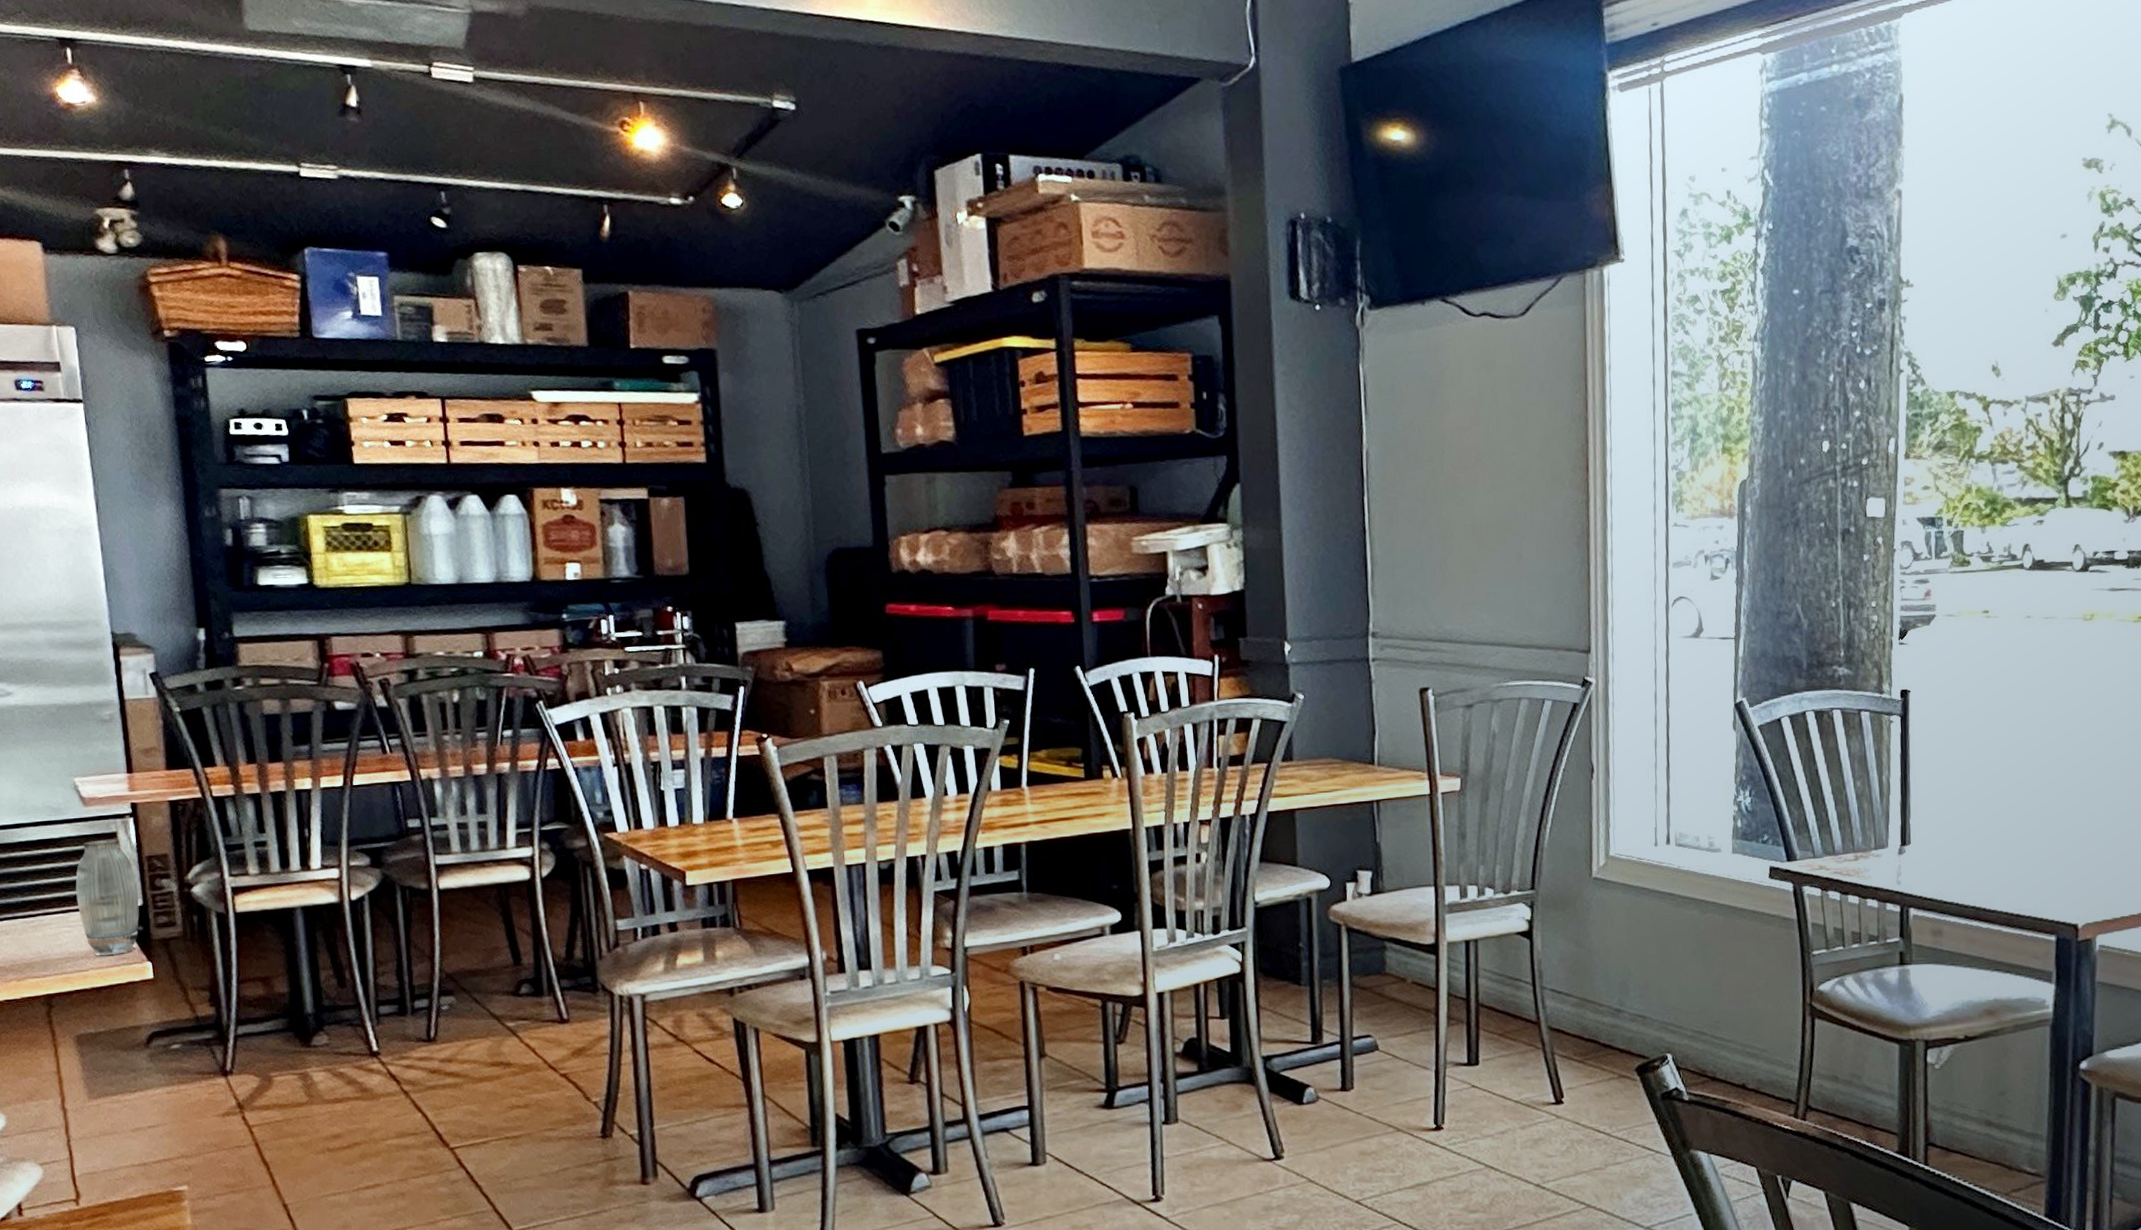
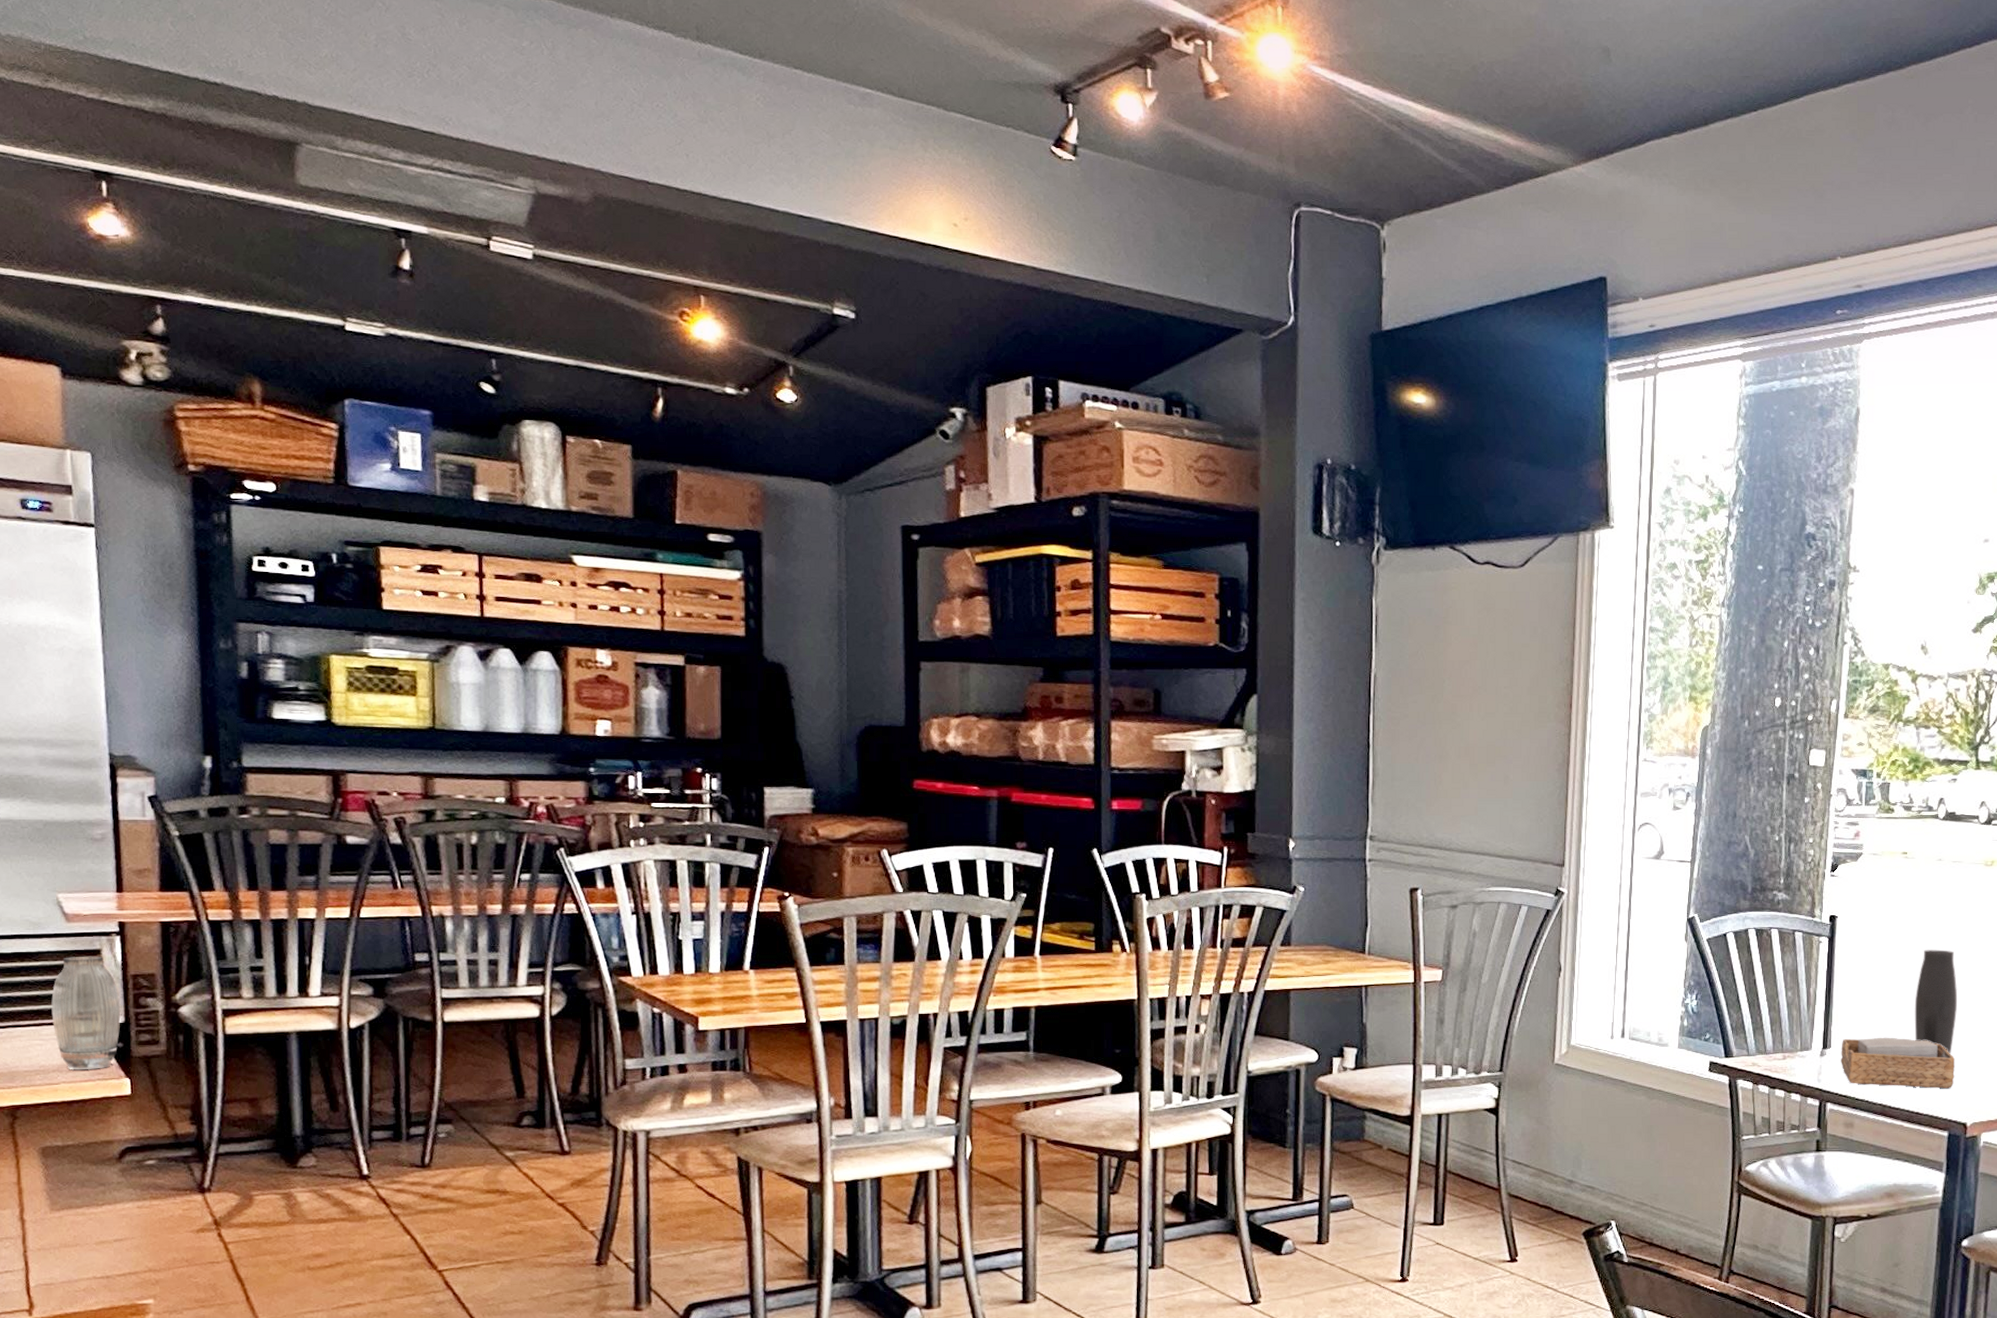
napkin holder: none [1922,828,2060,886] -> present [1841,1037,1955,1088]
vase: none [2007,722,2059,844] -> present [1914,950,1957,1054]

